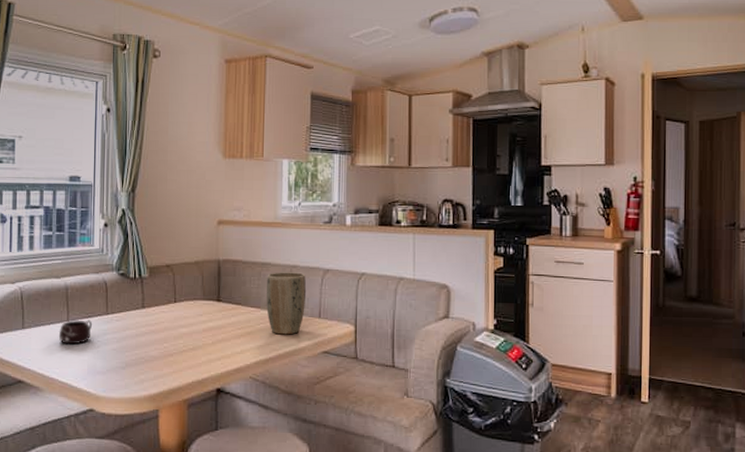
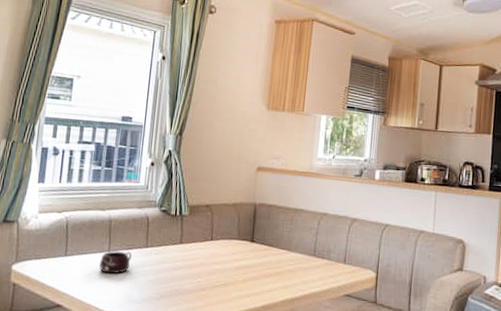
plant pot: present [266,272,307,335] -> none [296,218,335,278]

